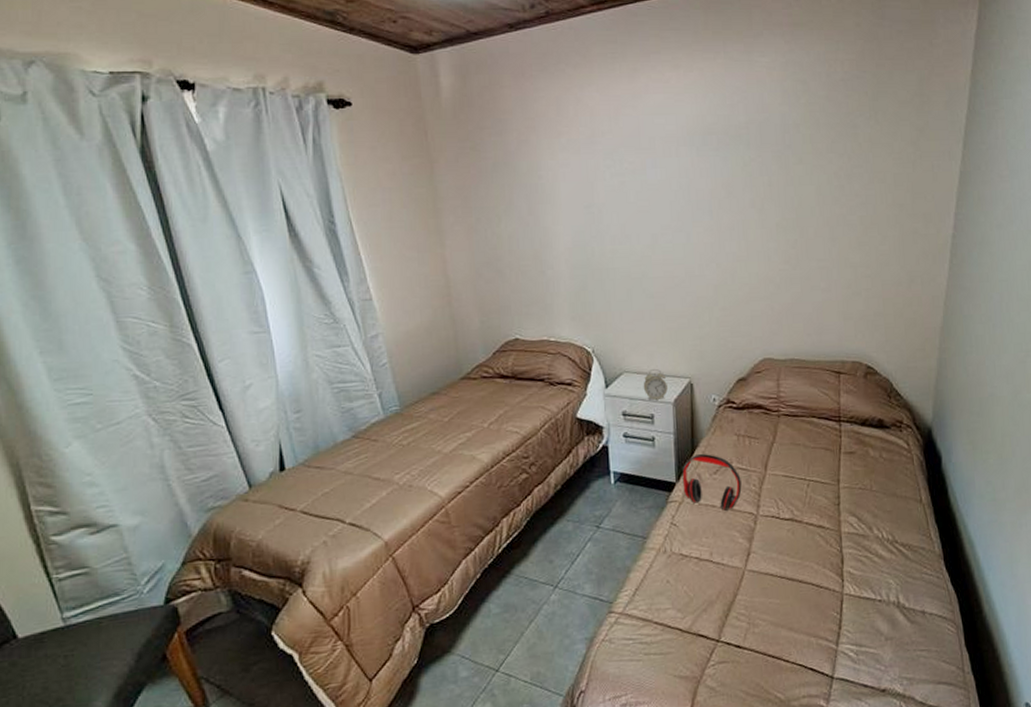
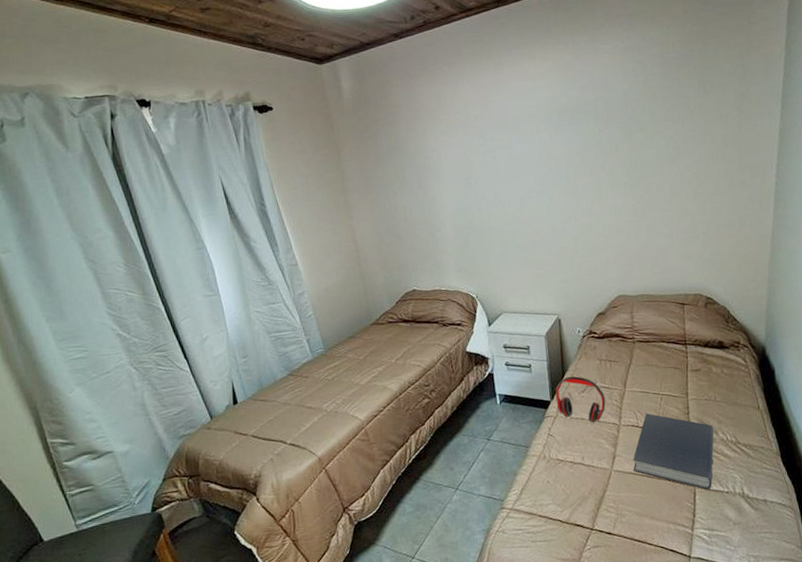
alarm clock: present [643,369,668,400] -> none [519,309,540,334]
book: none [771,502,868,598] -> present [633,413,714,490]

